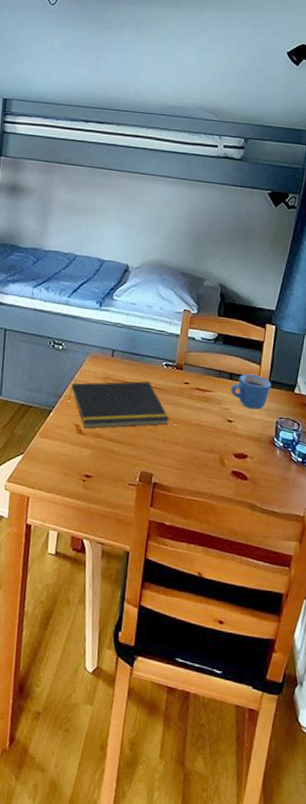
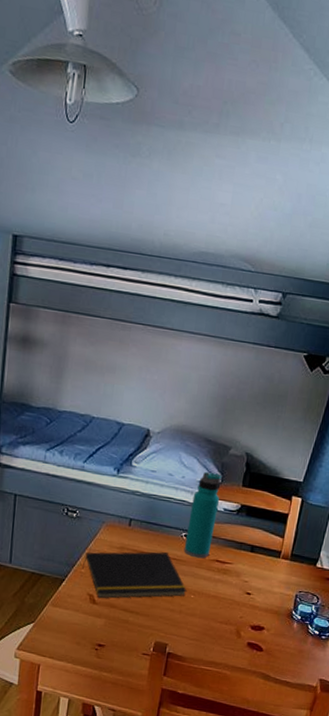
water bottle: none [165,302,198,387] -> present [183,471,222,559]
mug: present [231,374,272,410] -> none [251,546,294,583]

